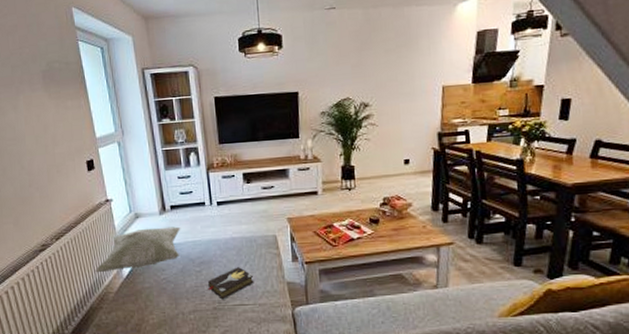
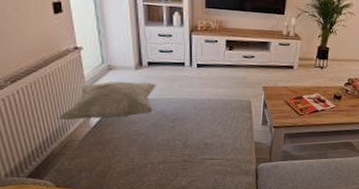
hardback book: present [207,267,254,300] -> none [179,126,225,154]

